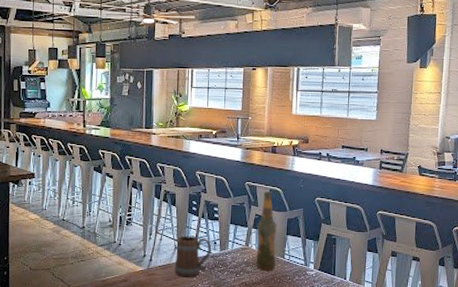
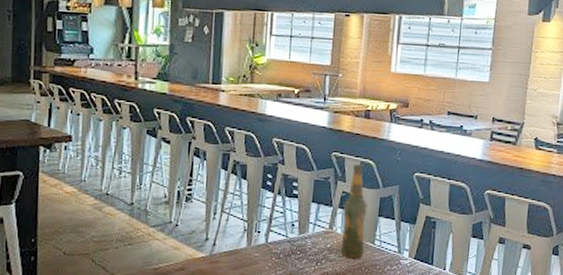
beer mug: present [174,235,212,277] -> none [242,215,289,266]

